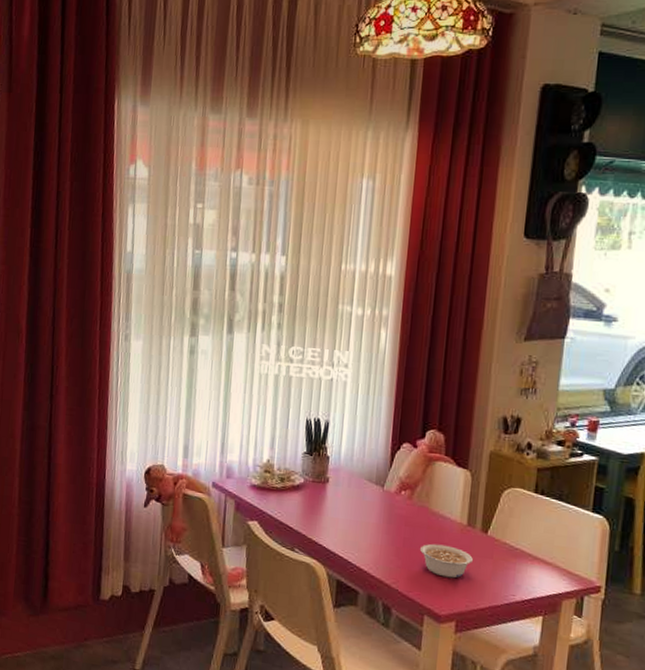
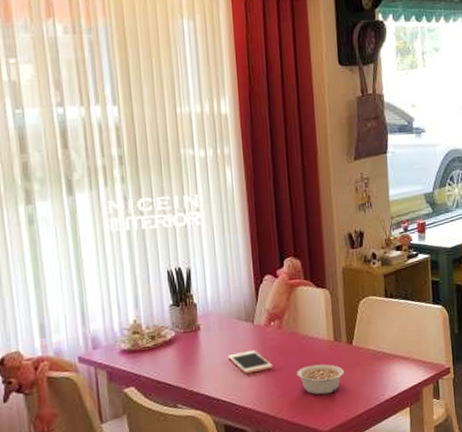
cell phone: none [351,513,397,538] -> present [228,350,273,374]

